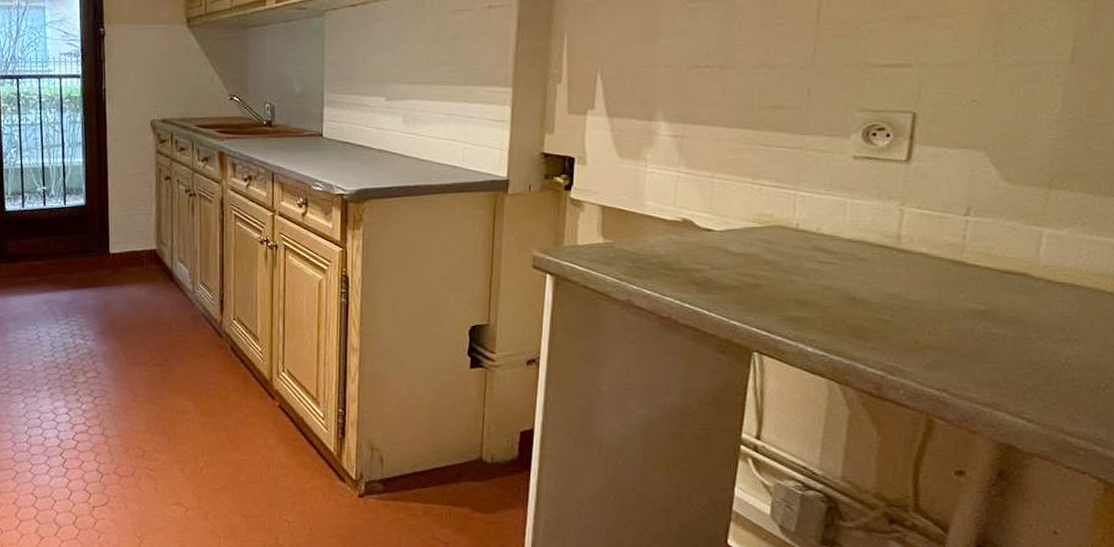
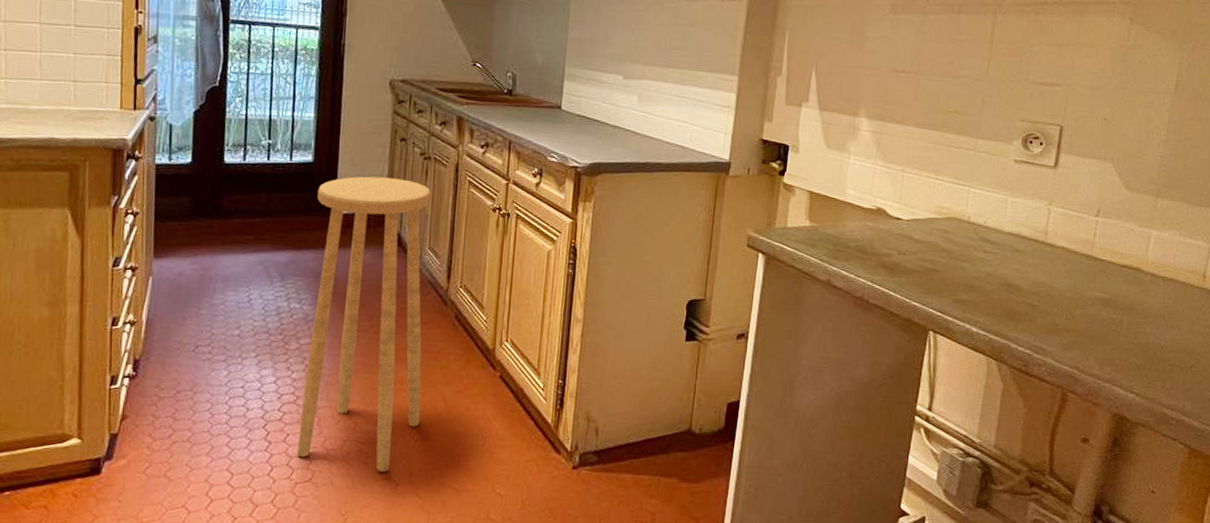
stool: none [92,216,204,498] -> present [297,176,431,473]

